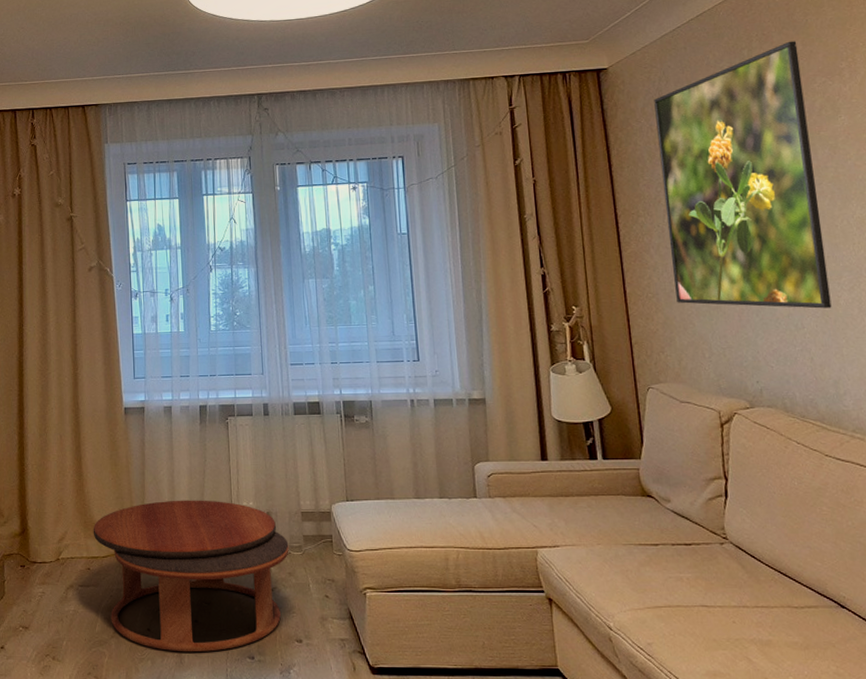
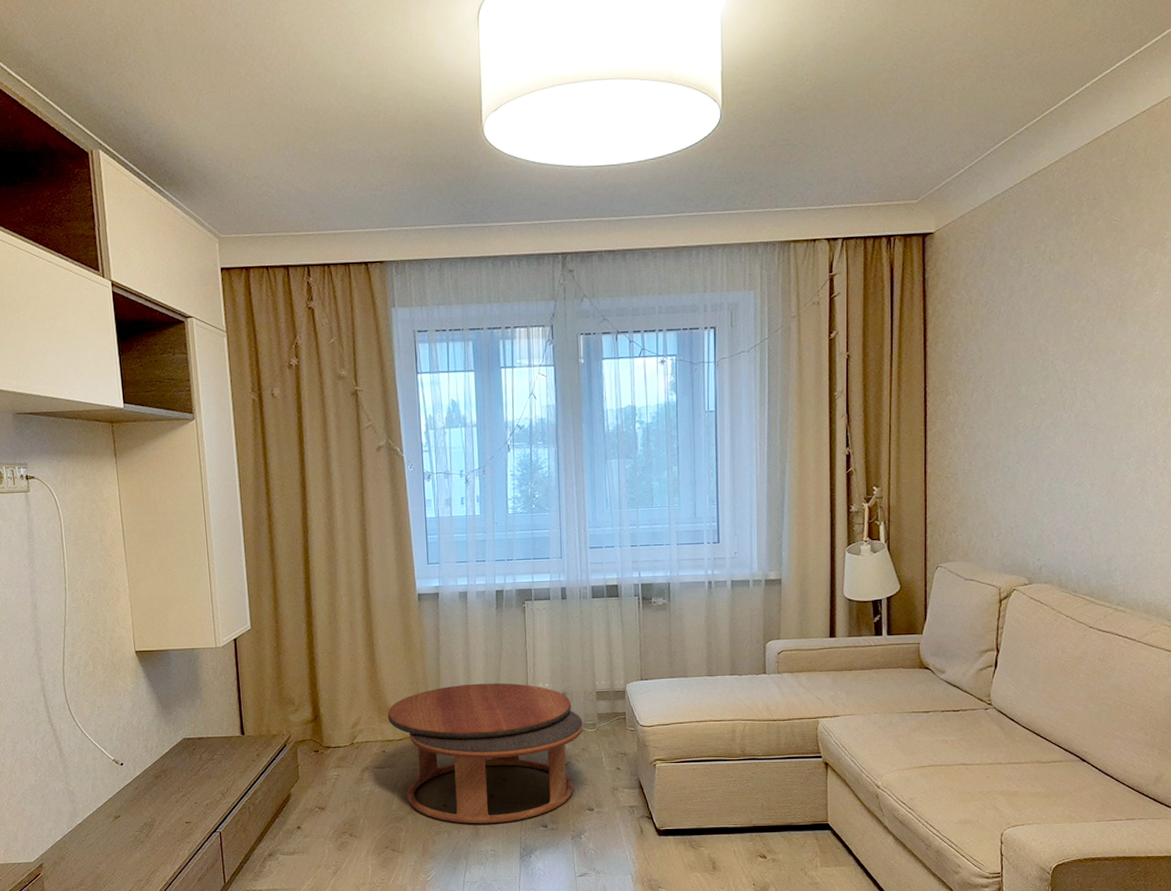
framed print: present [654,41,832,309] -> none [973,207,1126,488]

